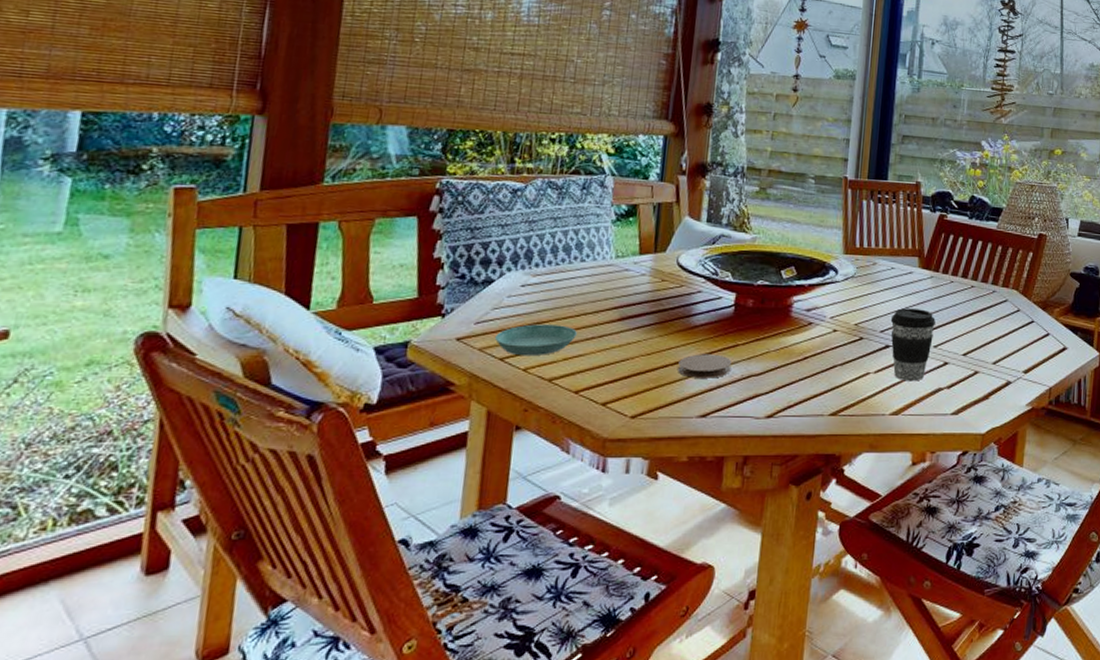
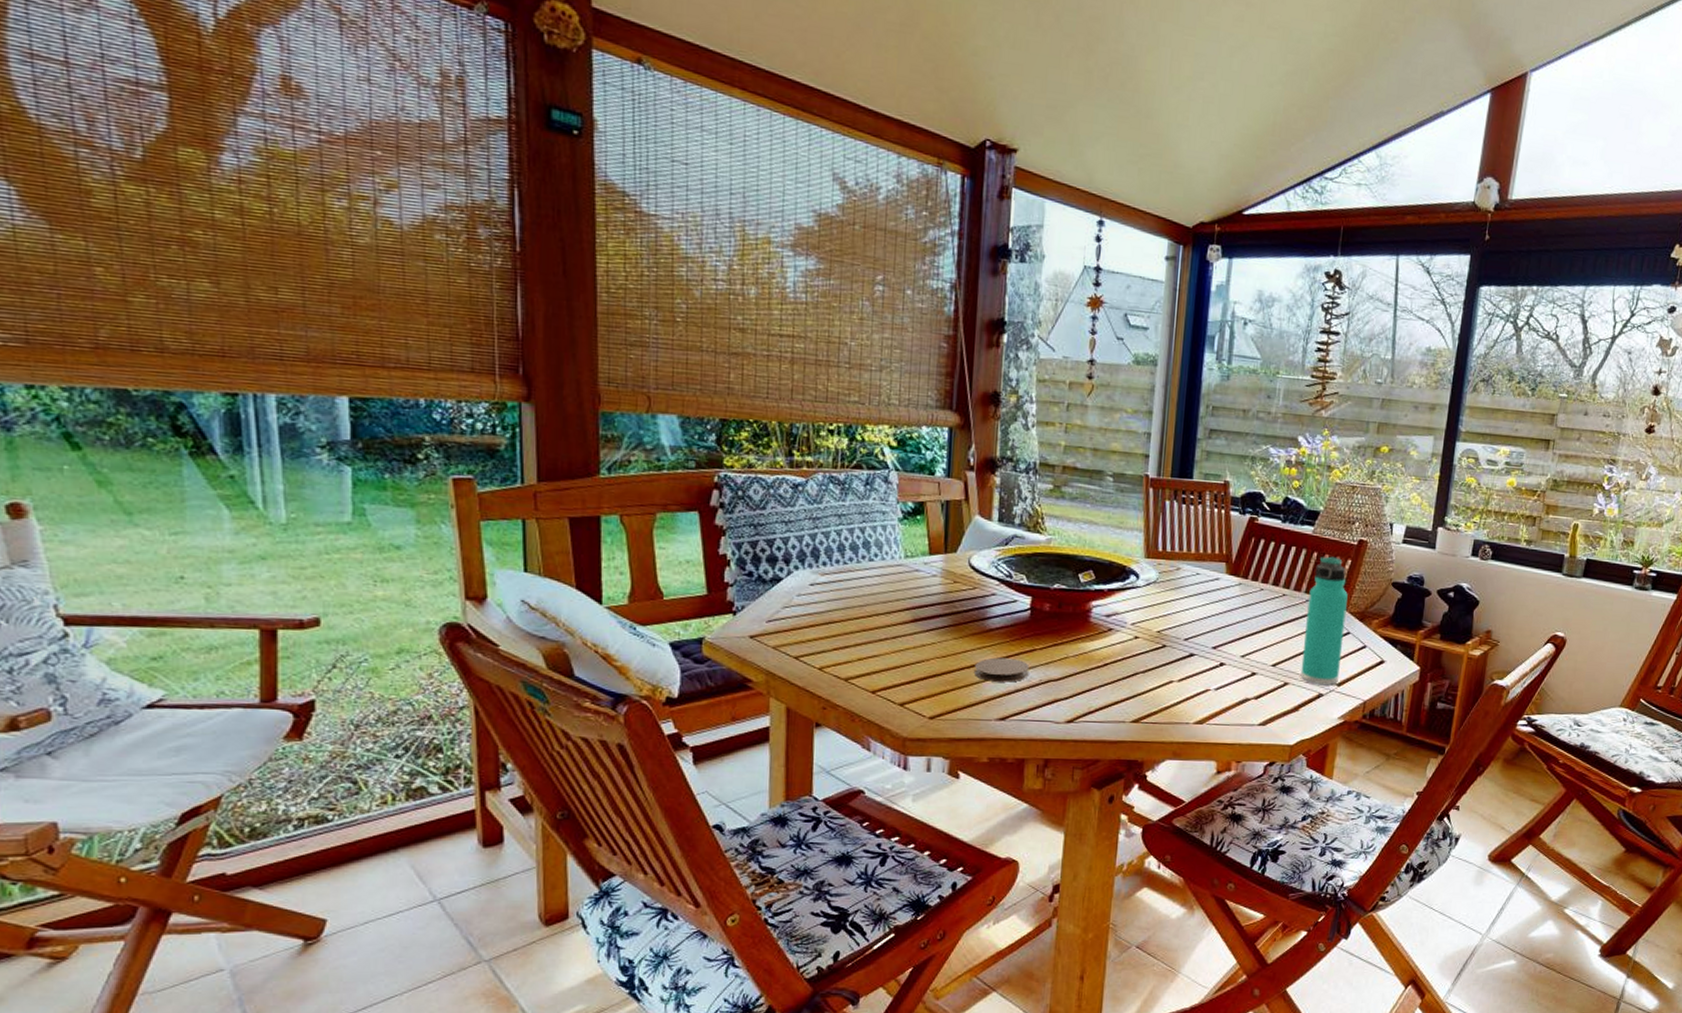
saucer: present [494,324,577,357] -> none [787,623,870,656]
coffee cup: present [890,308,936,382] -> none [1195,616,1243,691]
thermos bottle: none [989,249,1031,372] -> present [1300,556,1348,685]

